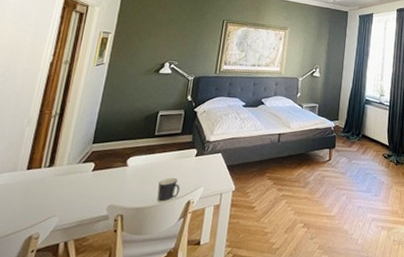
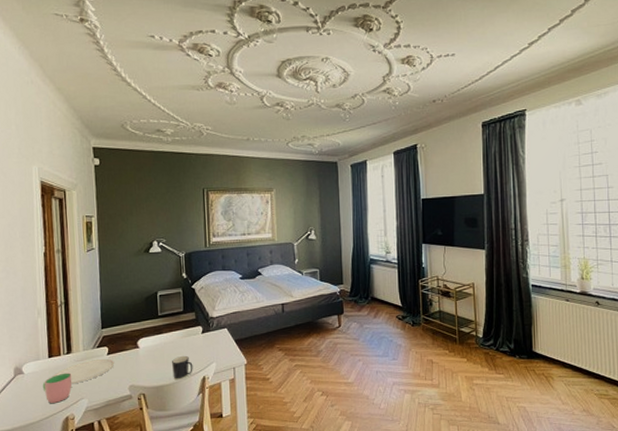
cup: none [11,187,48,221] -> present [42,373,72,404]
plate: none [26,175,99,200] -> present [52,359,115,384]

